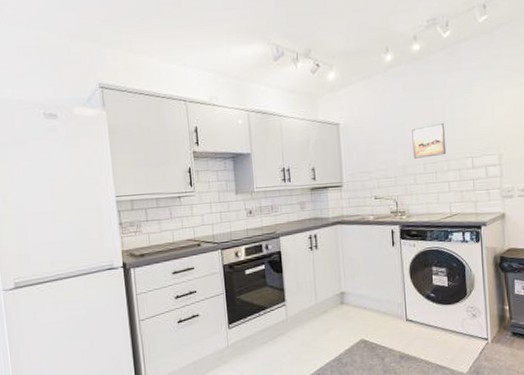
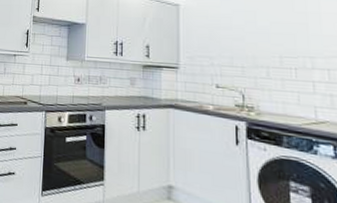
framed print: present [412,122,447,159] -> none [264,14,310,51]

